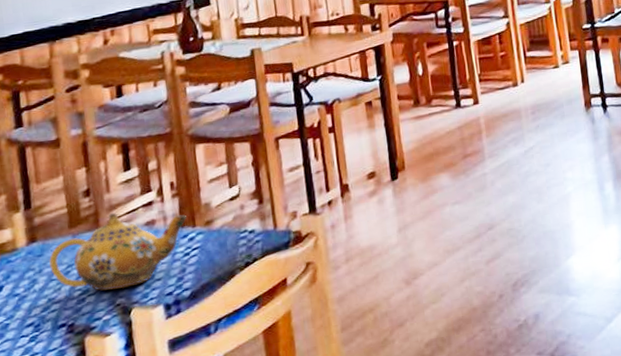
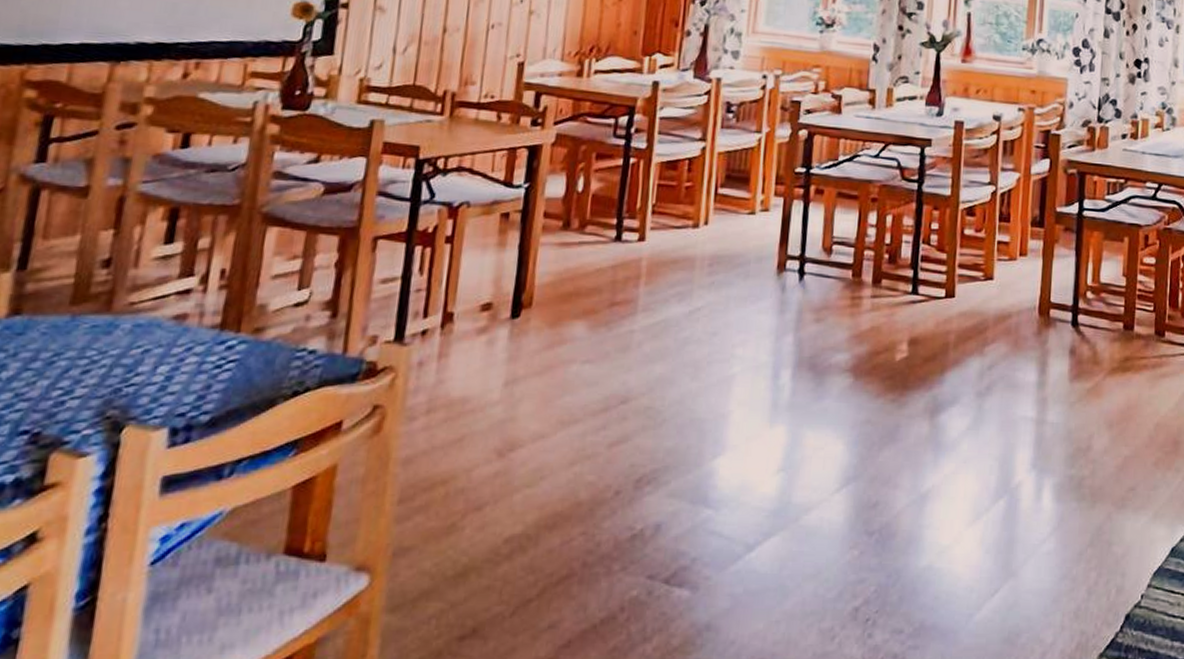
teapot: present [49,212,187,291] -> none [29,294,231,396]

